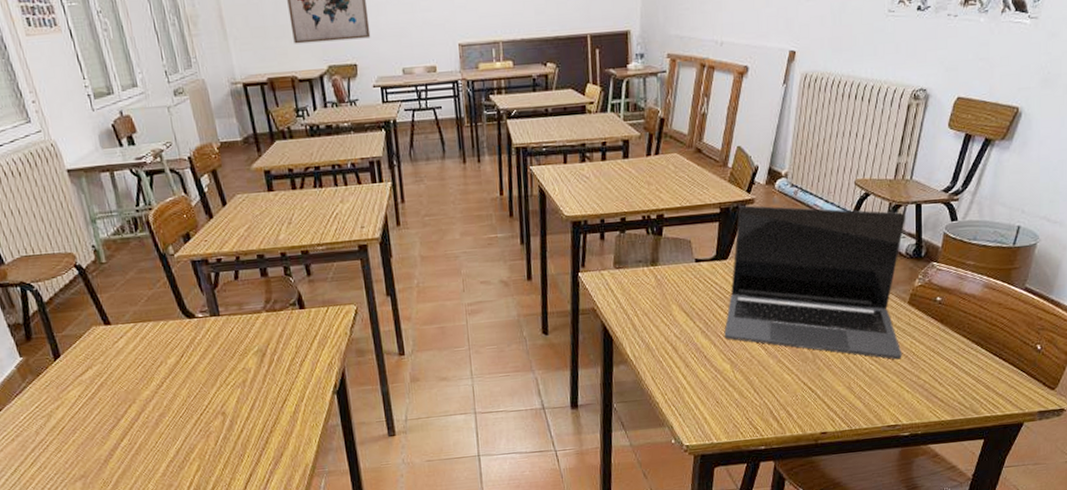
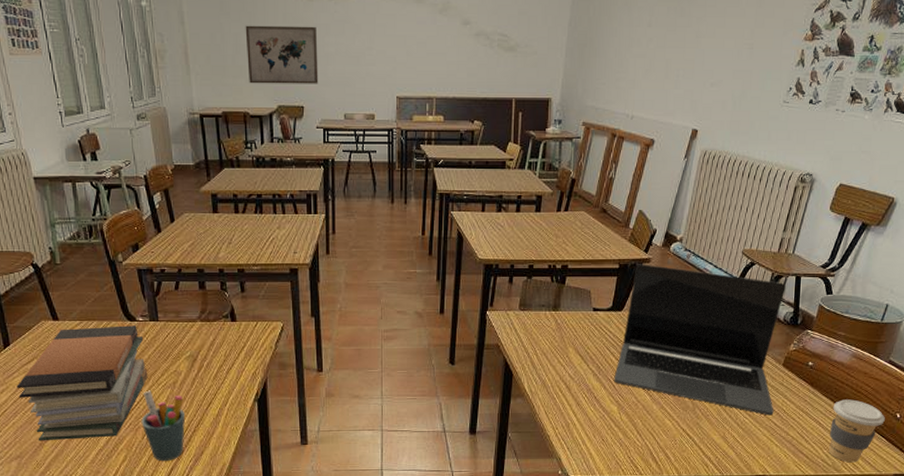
book stack: none [72,323,215,458] -> present [16,325,148,441]
pen holder: none [212,392,261,468] -> present [141,390,185,462]
coffee cup: none [964,334,1024,403] -> present [829,399,885,463]

